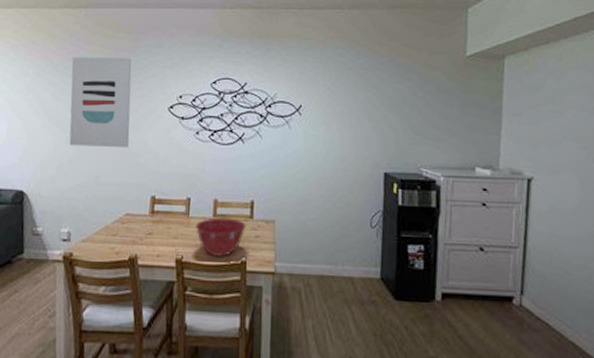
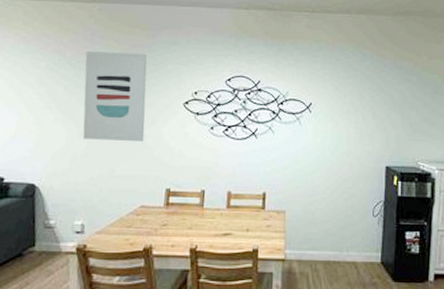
mixing bowl: present [196,217,246,257] -> none [210,208,258,245]

